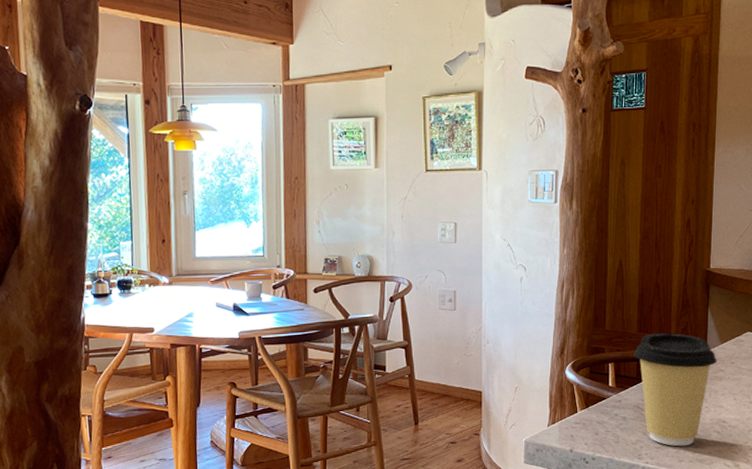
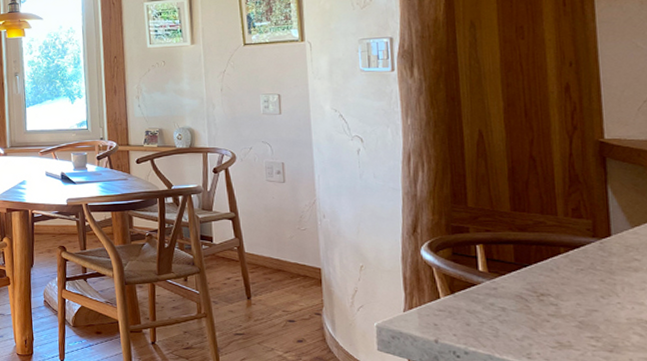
coffee cup: present [634,333,717,447] -> none [509,212,628,349]

